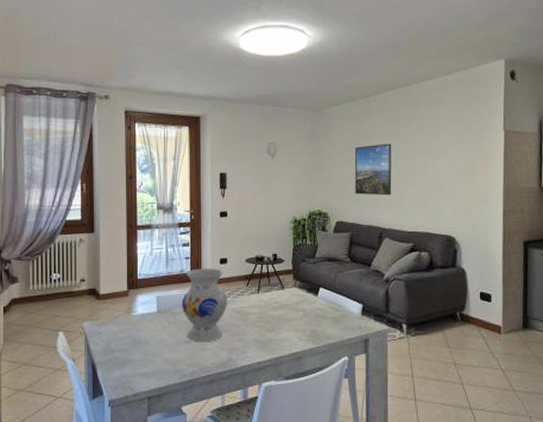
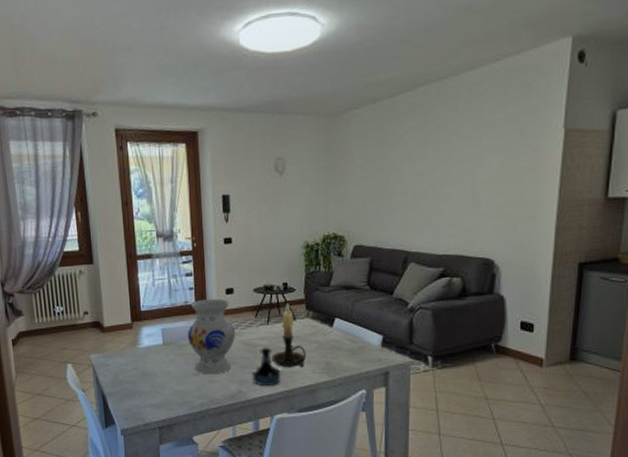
tequila bottle: none [242,315,270,354] -> present [252,347,281,387]
candle holder: none [261,273,294,335] -> present [271,303,307,368]
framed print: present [354,143,392,196] -> none [376,152,422,215]

